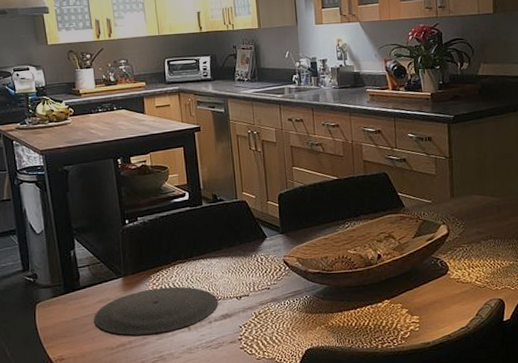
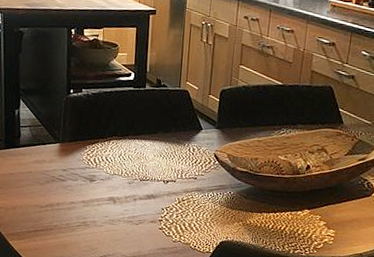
plate: present [94,286,219,335] -> none [28,158,146,201]

